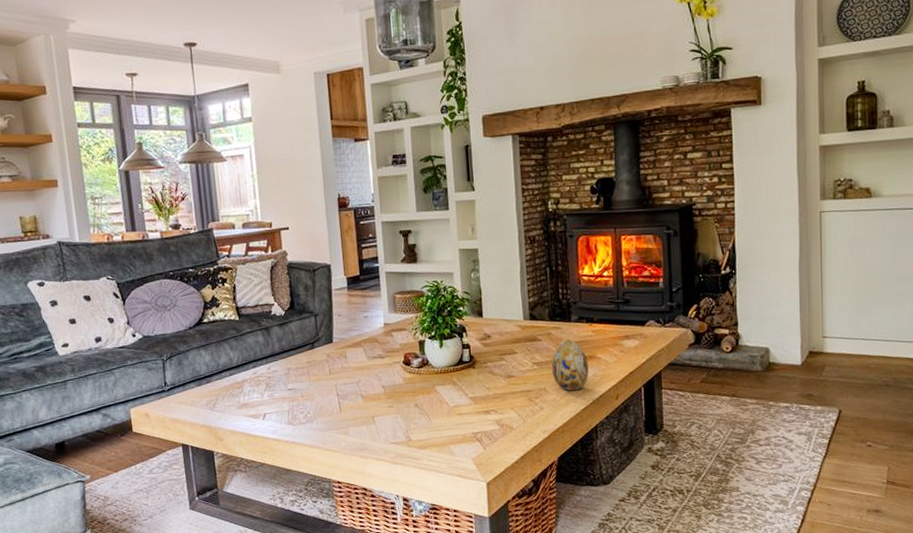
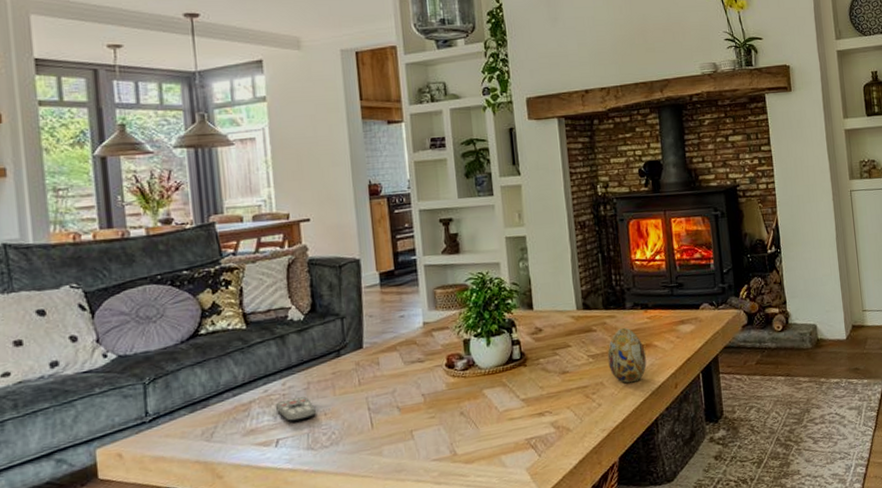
remote control: none [262,380,296,401] -> present [275,396,317,423]

